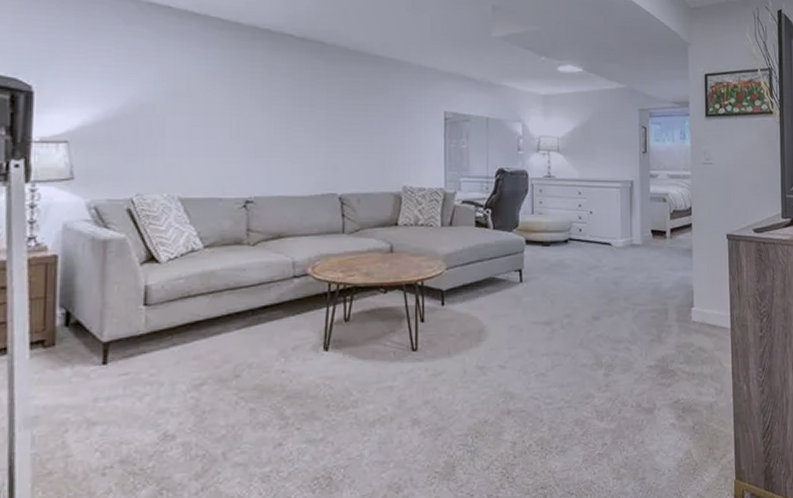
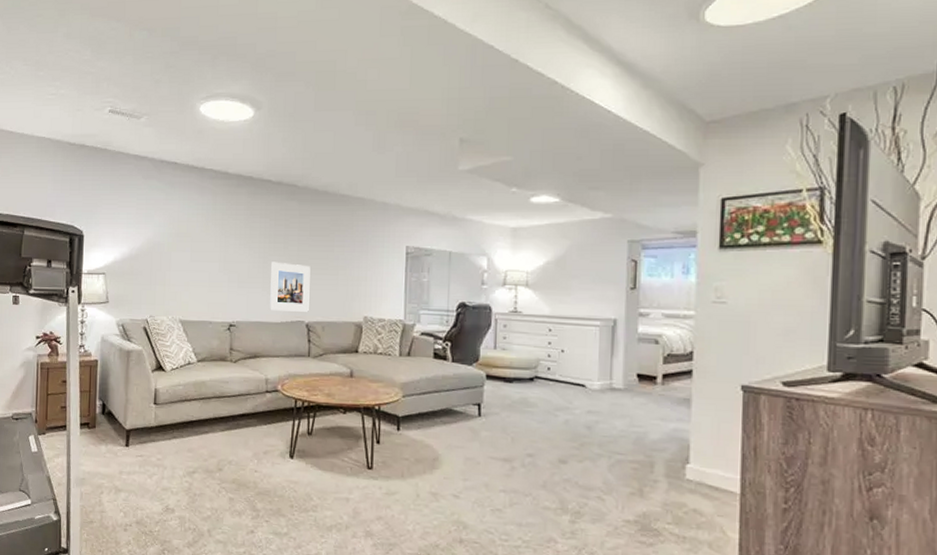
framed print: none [295,127,342,183] -> present [270,261,311,312]

